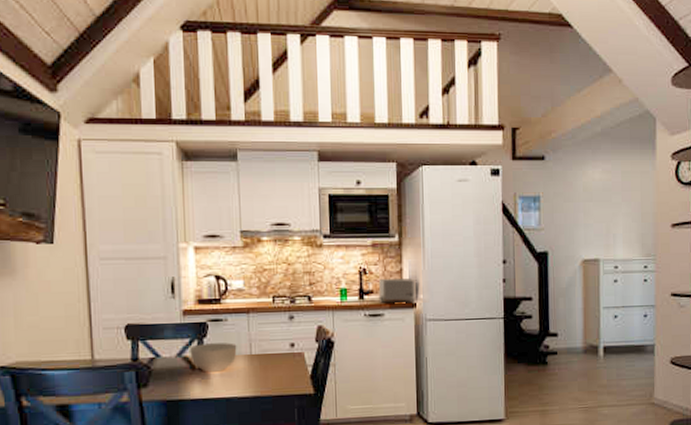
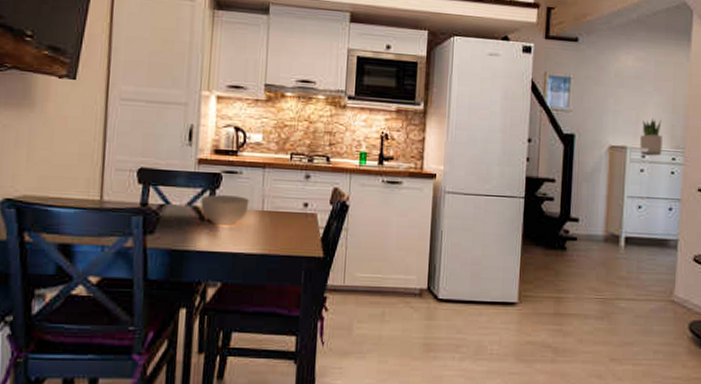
toaster: present [378,278,416,304] -> none [398,146,438,174]
planter: none [612,228,634,266] -> present [640,117,662,156]

